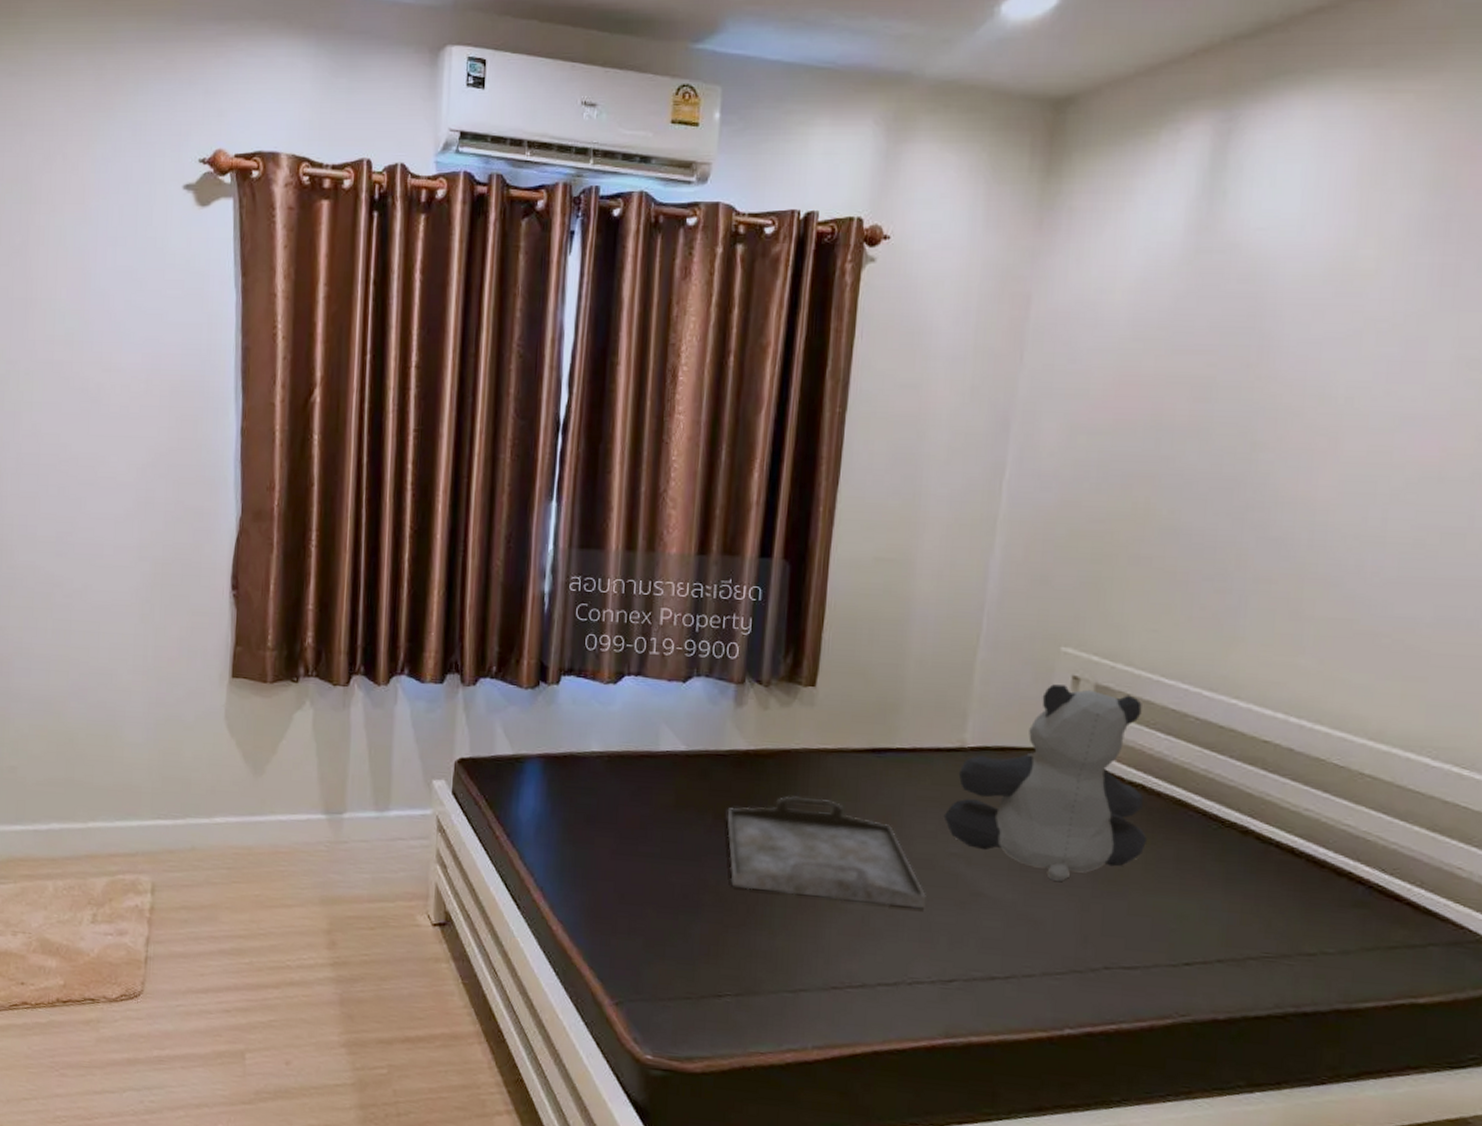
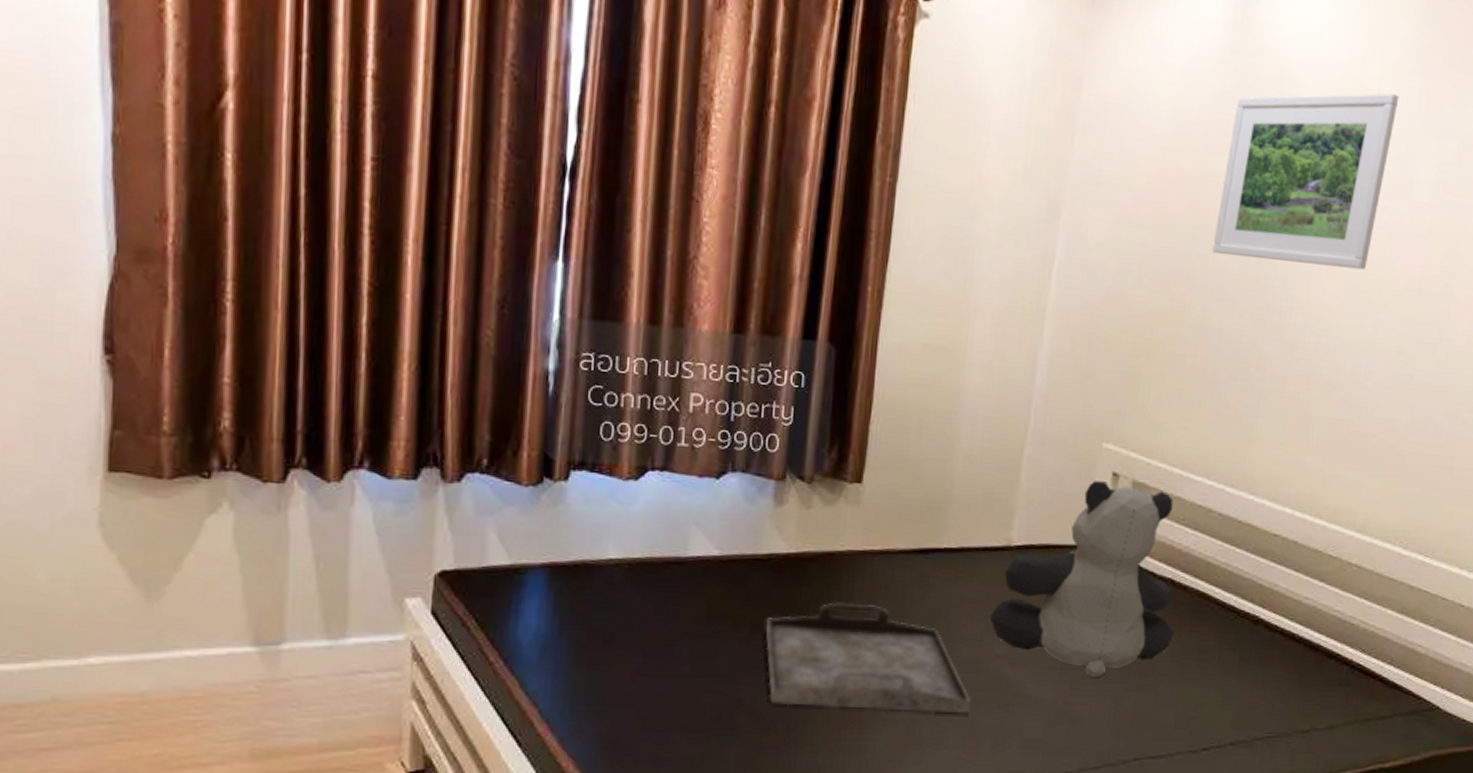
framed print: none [1179,271,1404,459] -> present [1212,93,1399,270]

